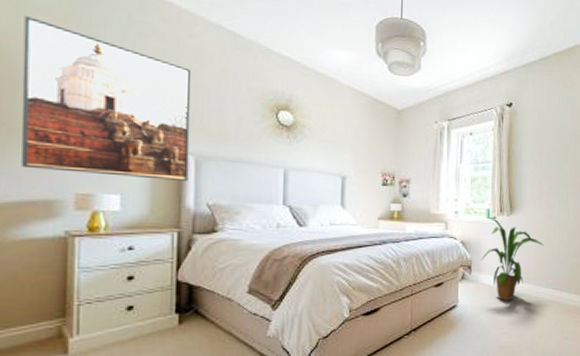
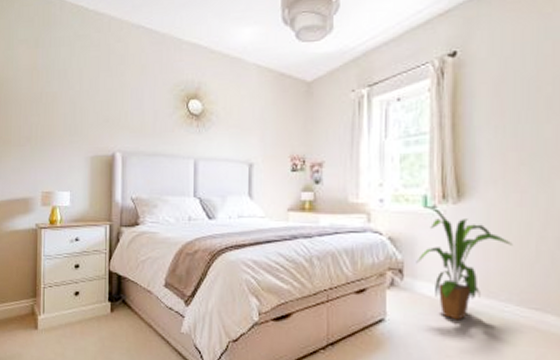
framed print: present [21,15,192,181] -> none [11,48,119,177]

